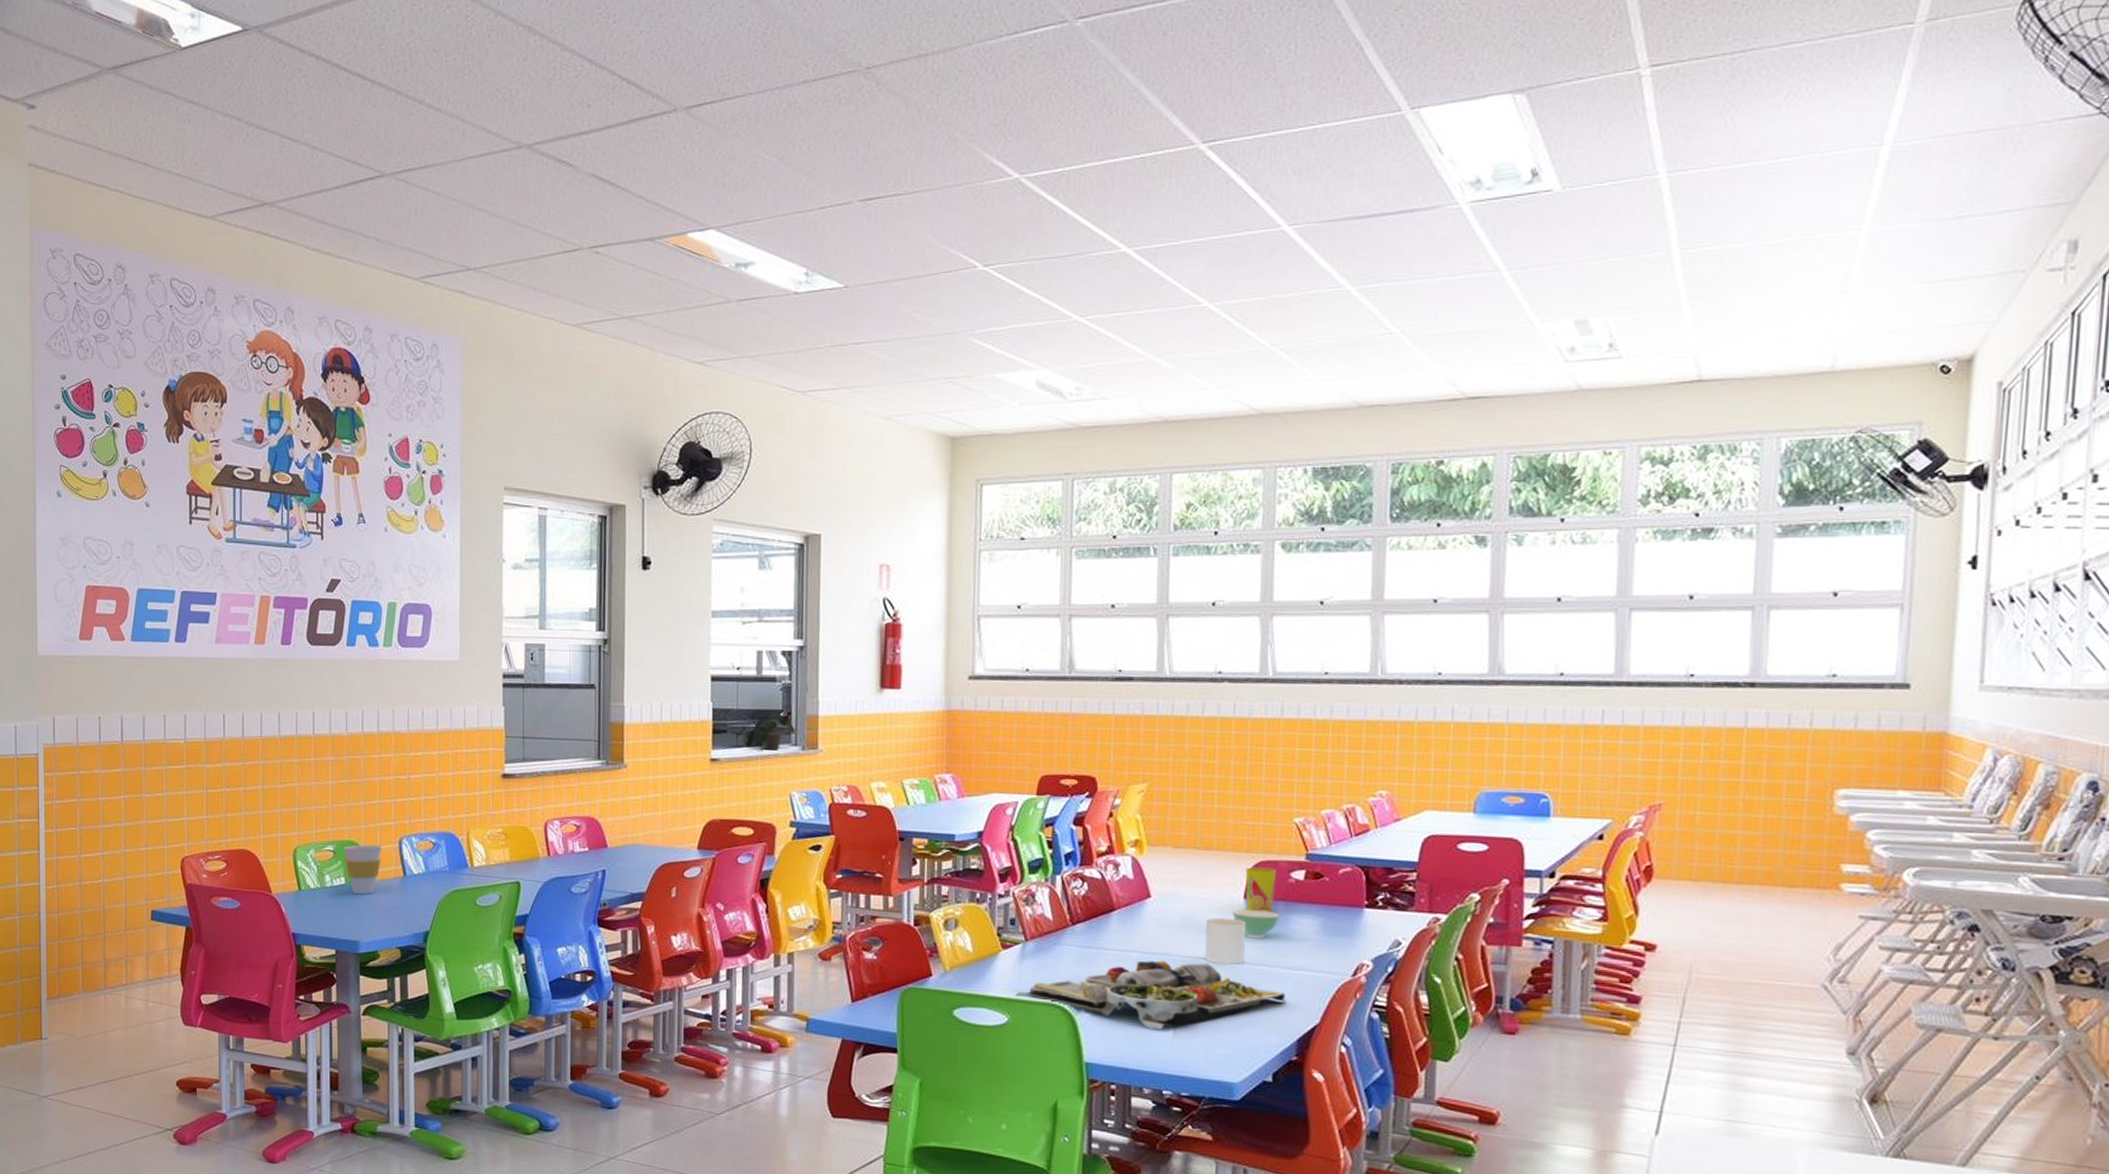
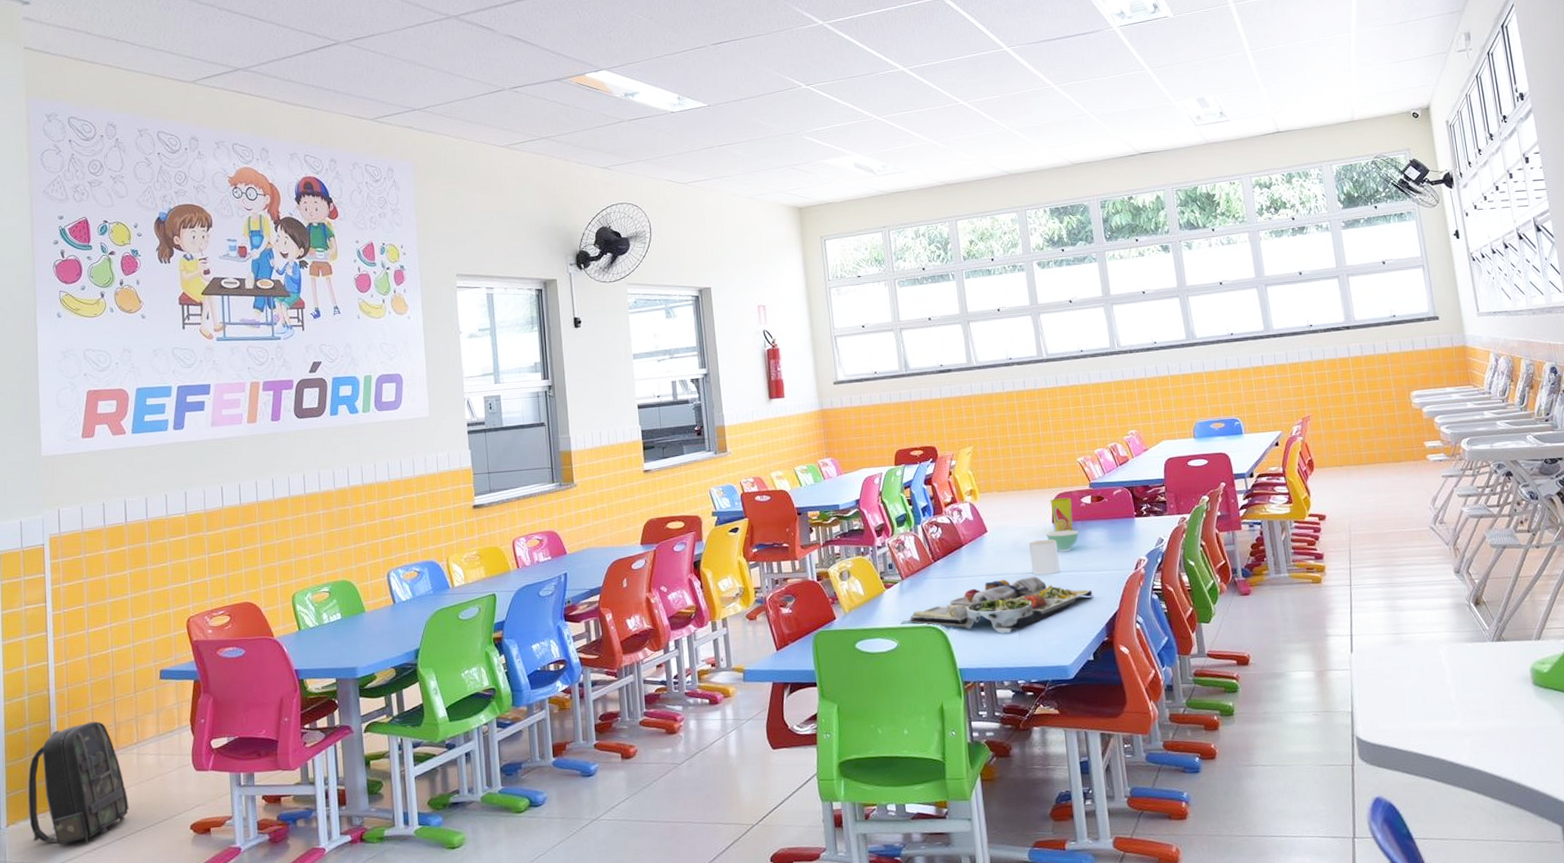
backpack: none [18,954,116,1083] -> present [28,721,129,846]
cup: present [344,844,382,895] -> none [338,580,372,627]
potted plant: present [745,710,795,752] -> none [669,426,708,459]

